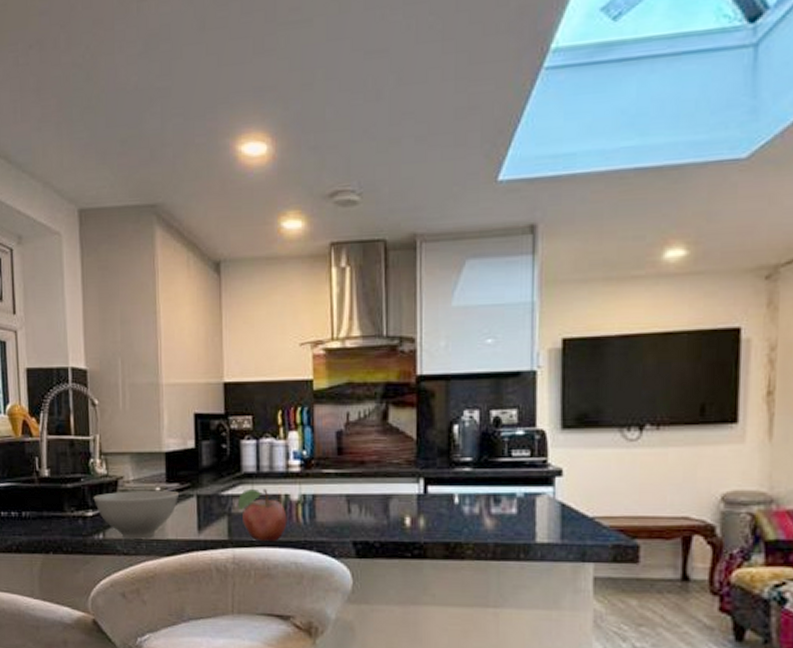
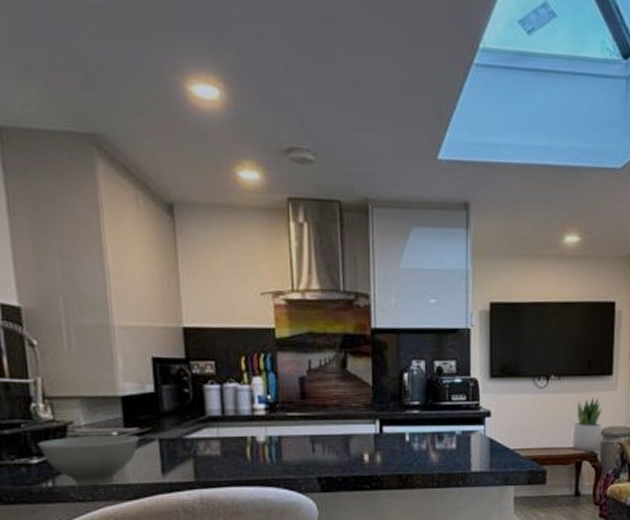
fruit: present [238,488,287,543] -> none [204,431,255,482]
planter: none [677,452,723,525] -> present [572,397,603,453]

